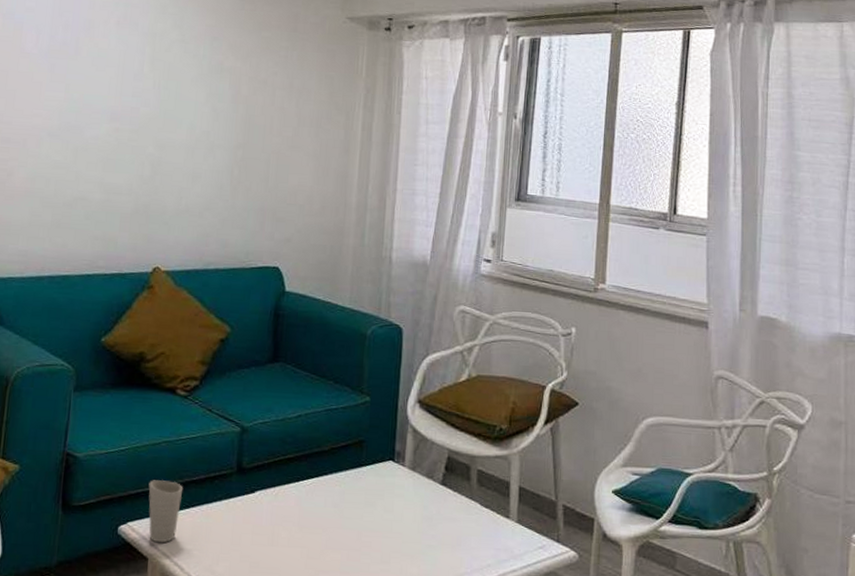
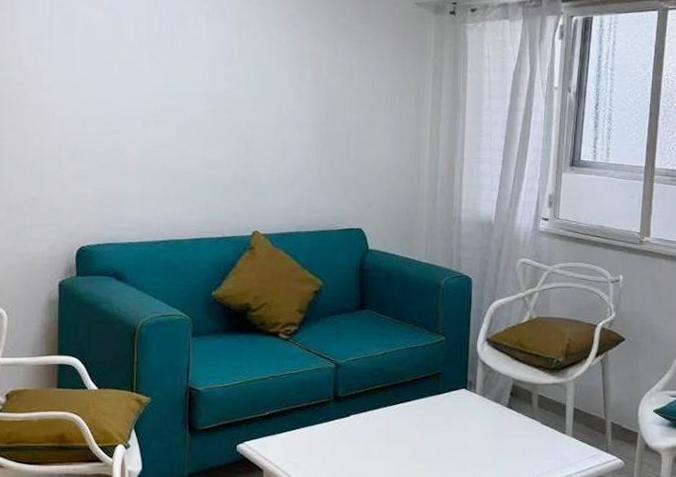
cup: present [148,480,184,543] -> none [260,408,290,458]

